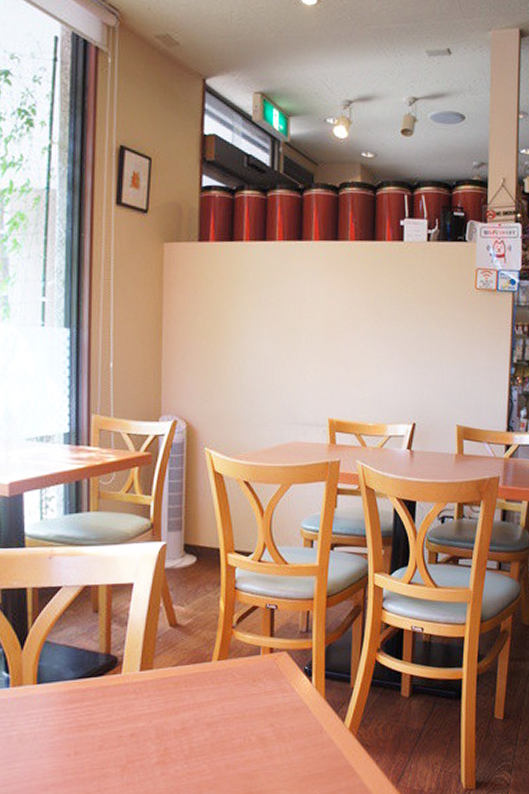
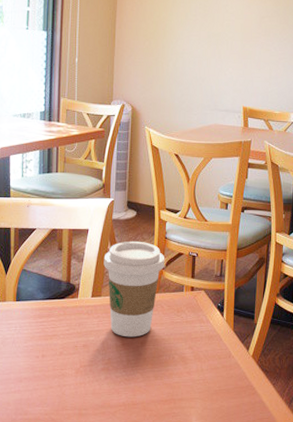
coffee cup: none [155,594,236,719] -> present [103,241,165,337]

